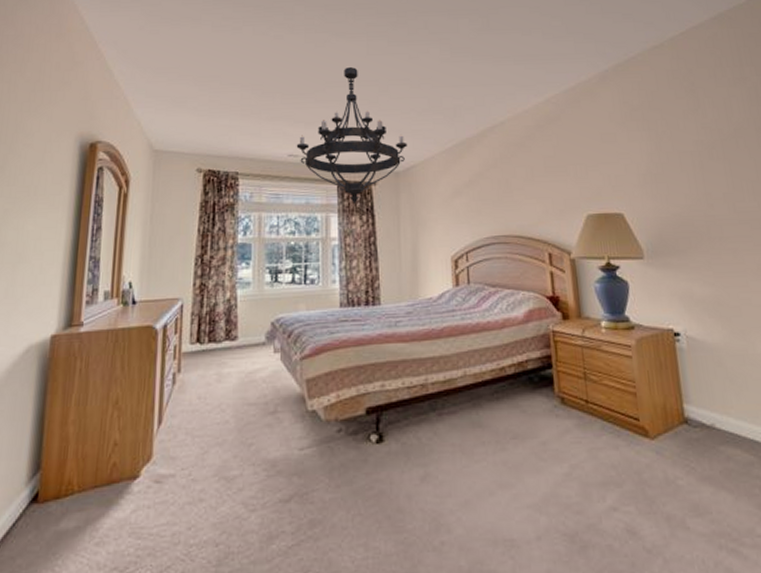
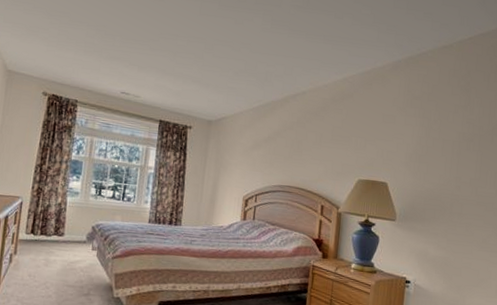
chandelier: present [296,66,407,205] -> none [128,22,222,143]

